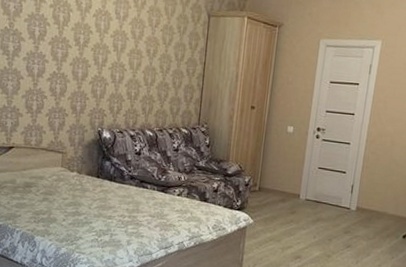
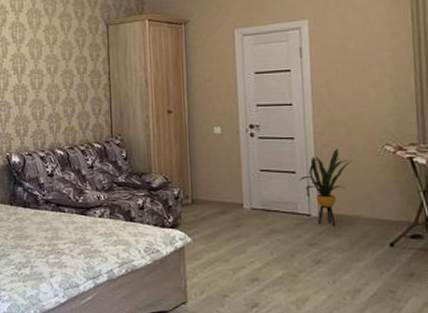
house plant: none [347,155,391,219] -> present [299,148,353,226]

